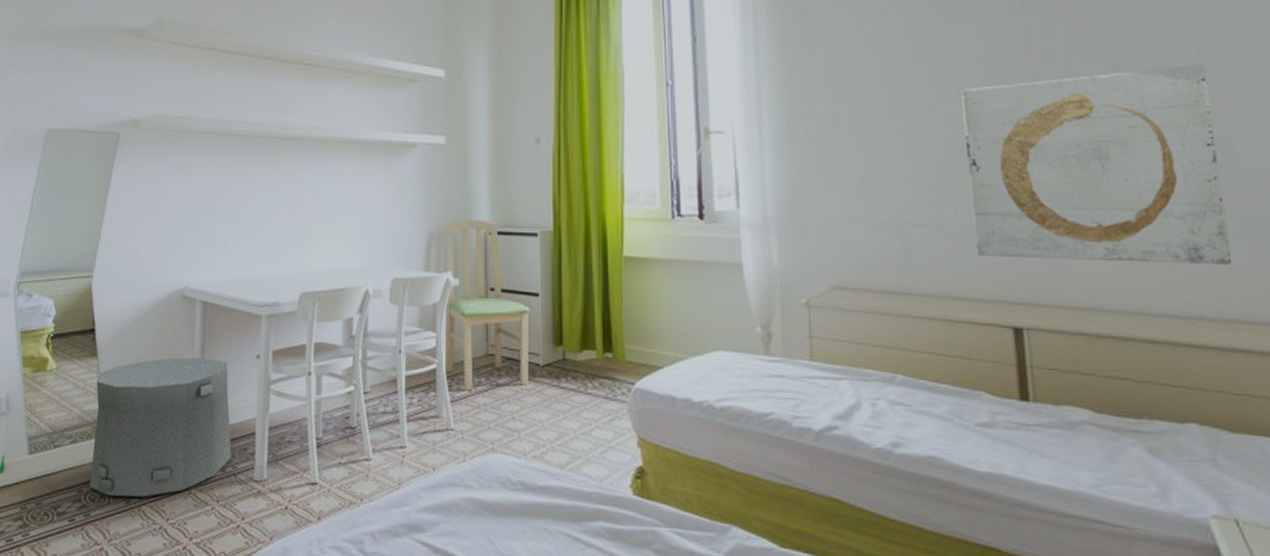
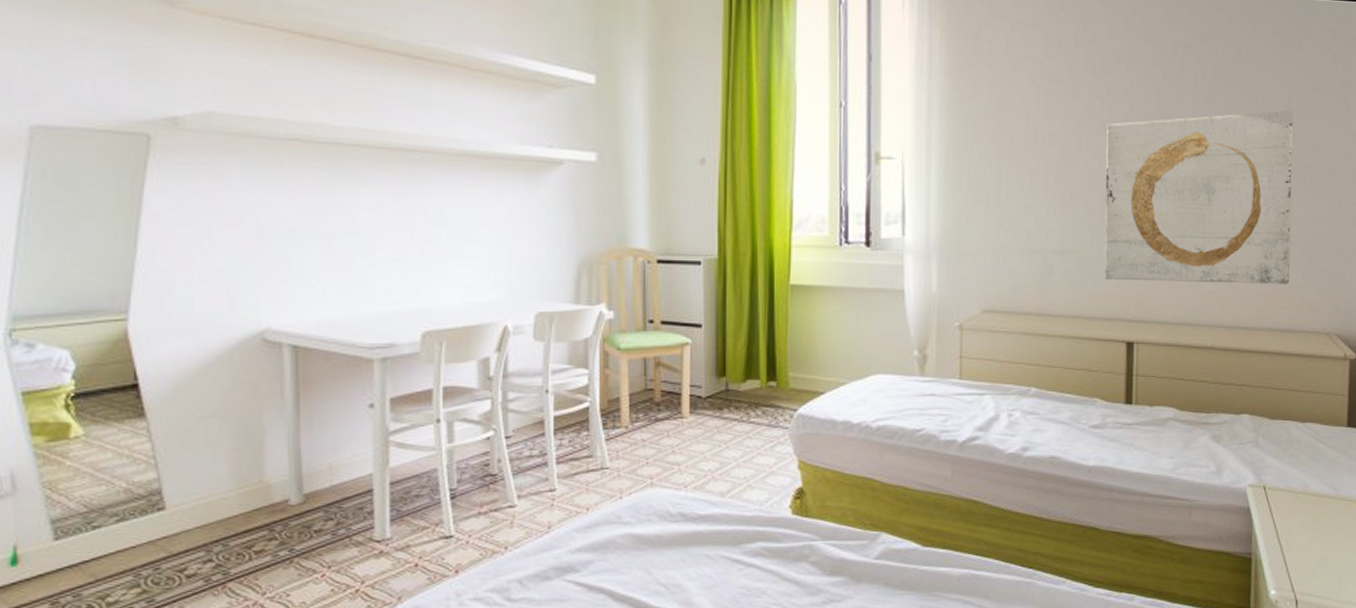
trash can: present [89,357,232,498] -> none [147,410,344,577]

